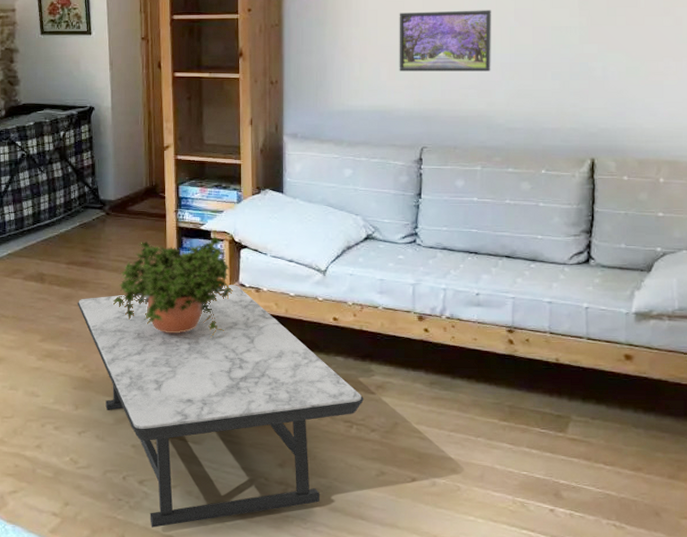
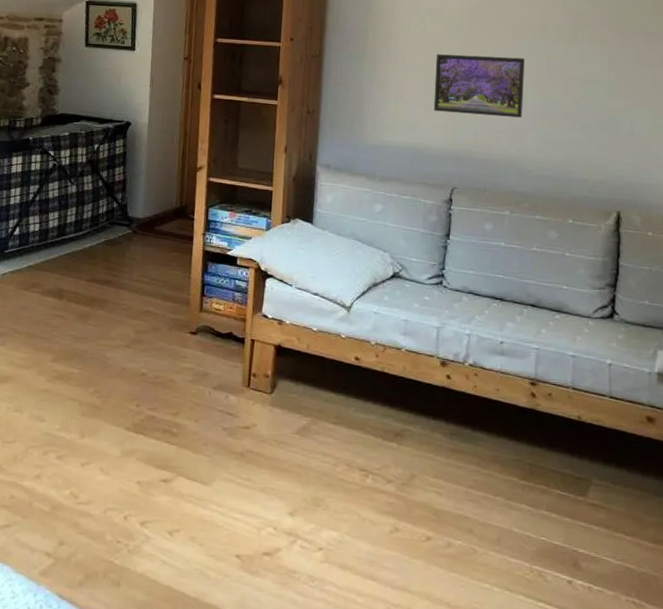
coffee table: present [77,285,364,528] -> none [94,315,381,576]
potted plant: present [112,236,234,336] -> none [131,262,256,368]

